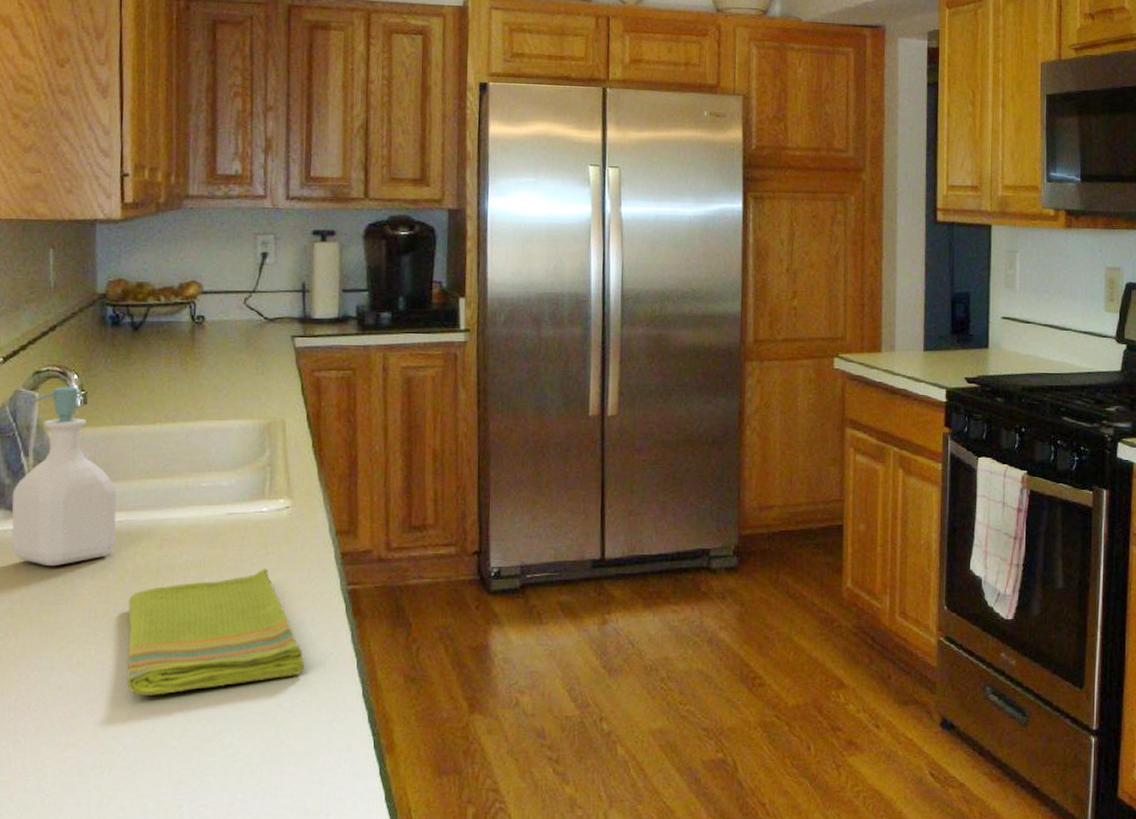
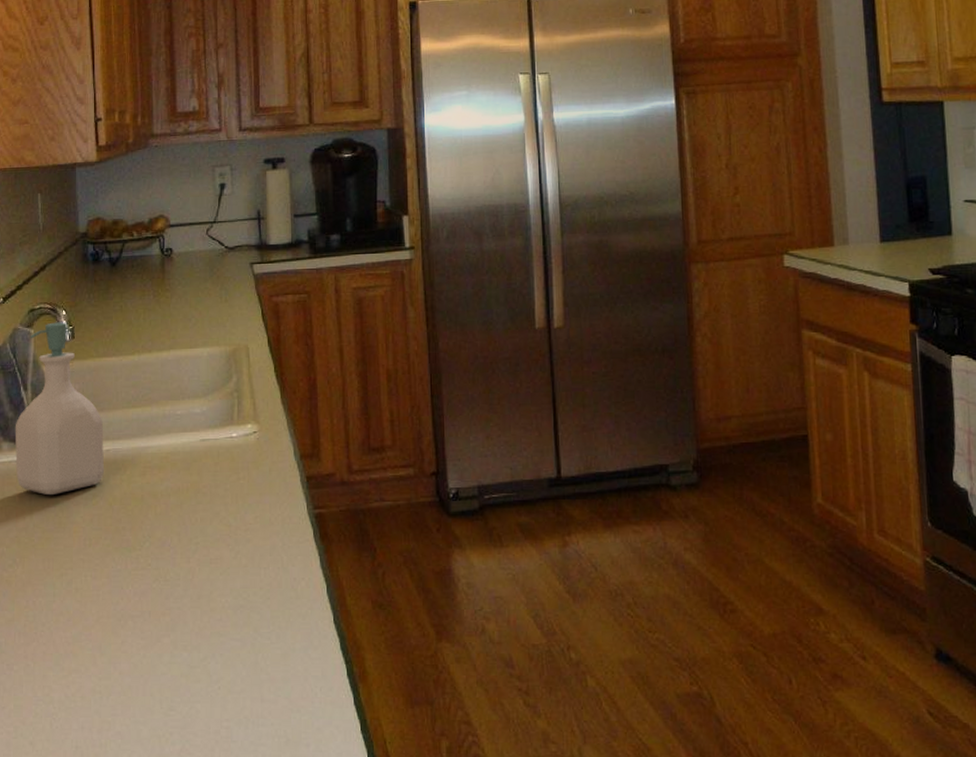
dish towel: present [126,568,305,695] -> none [118,493,279,621]

